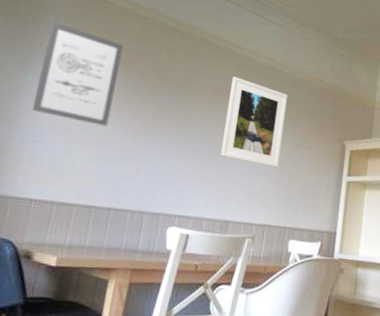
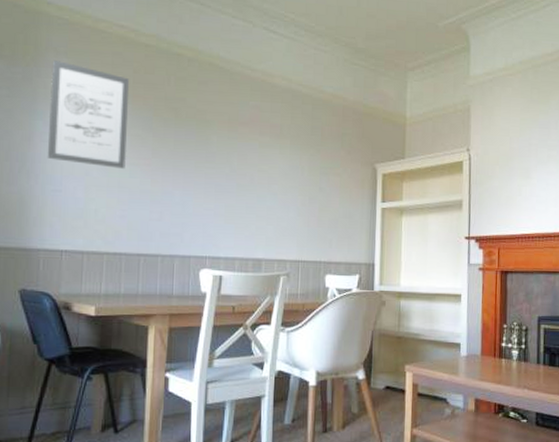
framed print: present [221,76,287,168] -> none [245,103,309,199]

